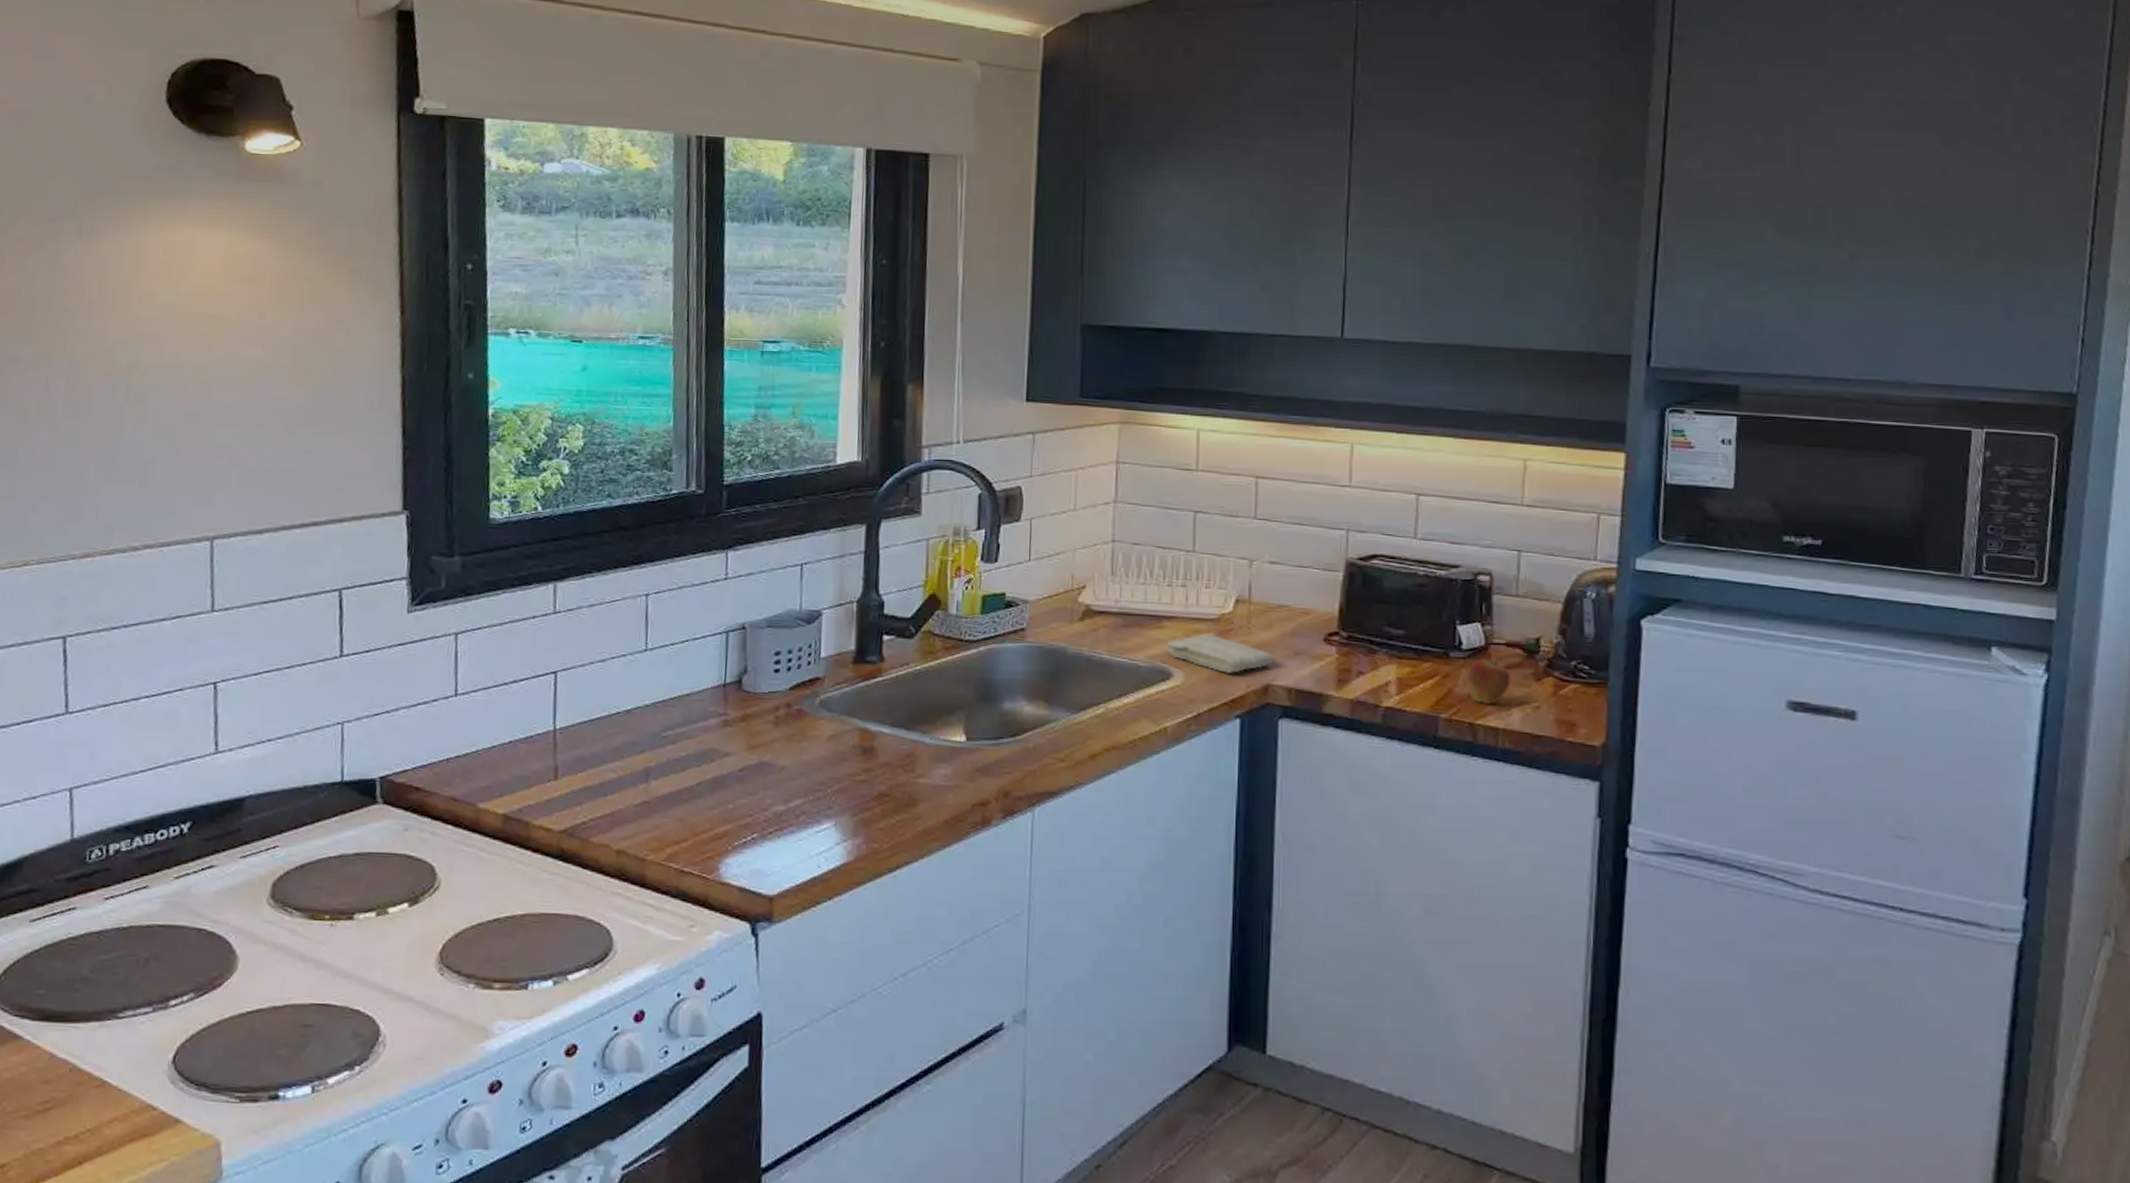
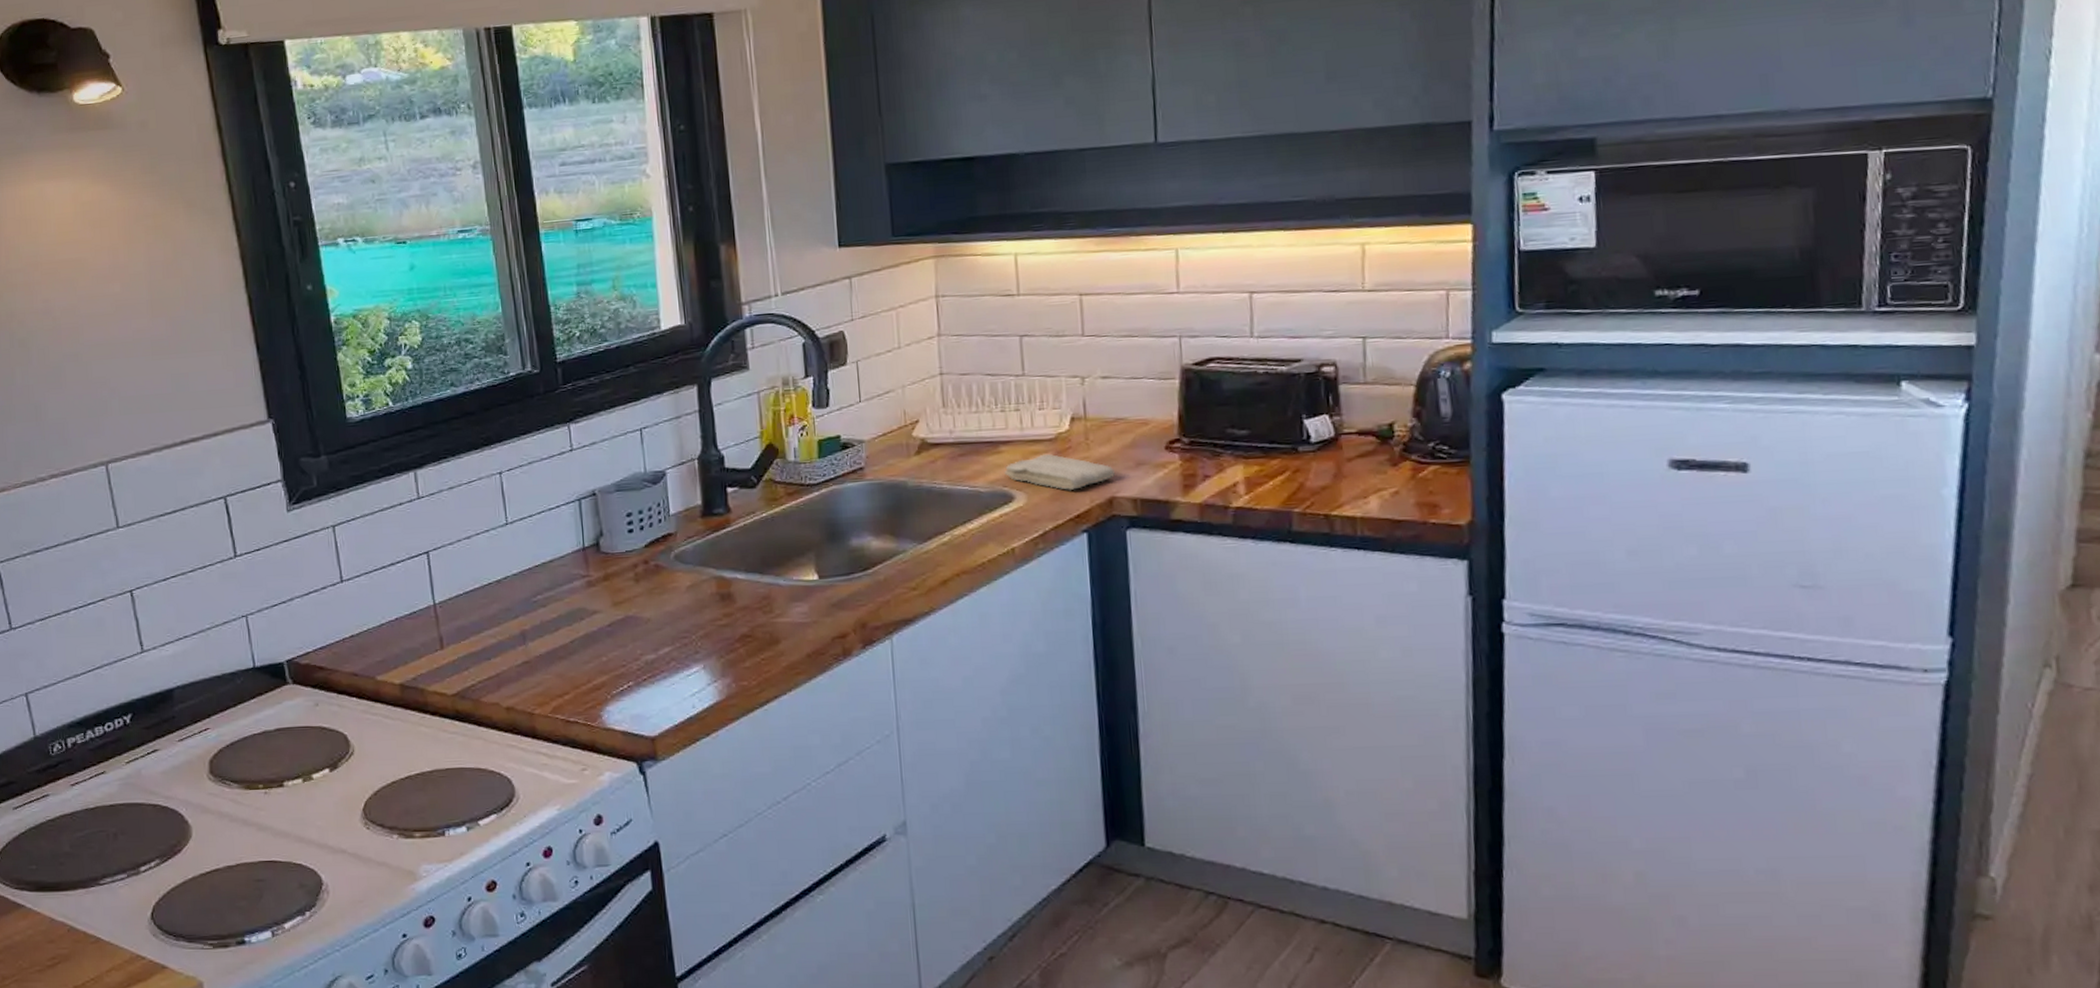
fruit: present [1468,656,1511,704] -> none [1319,445,1366,494]

